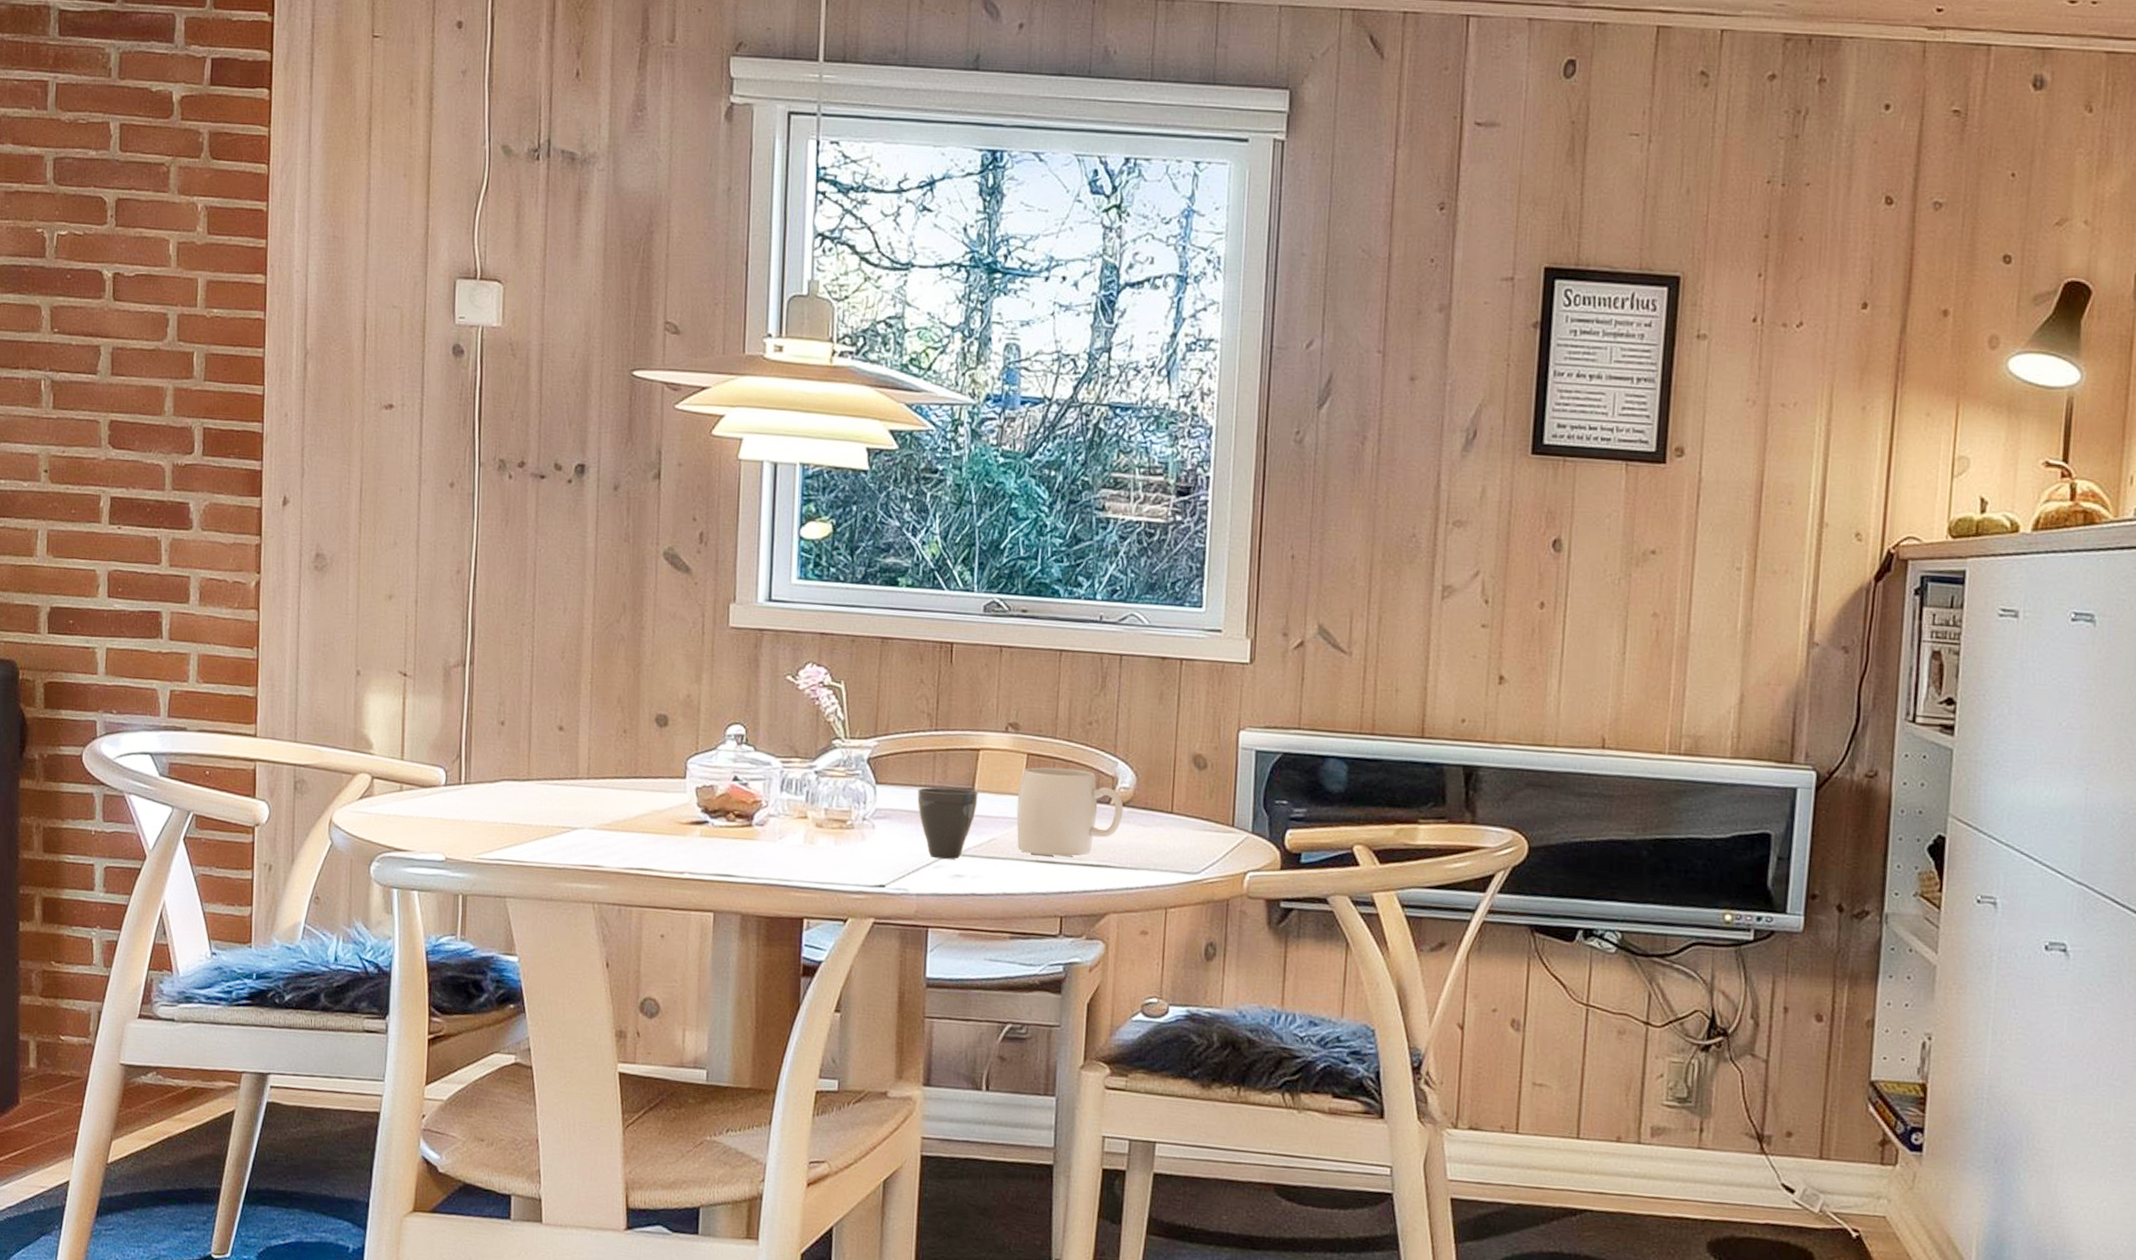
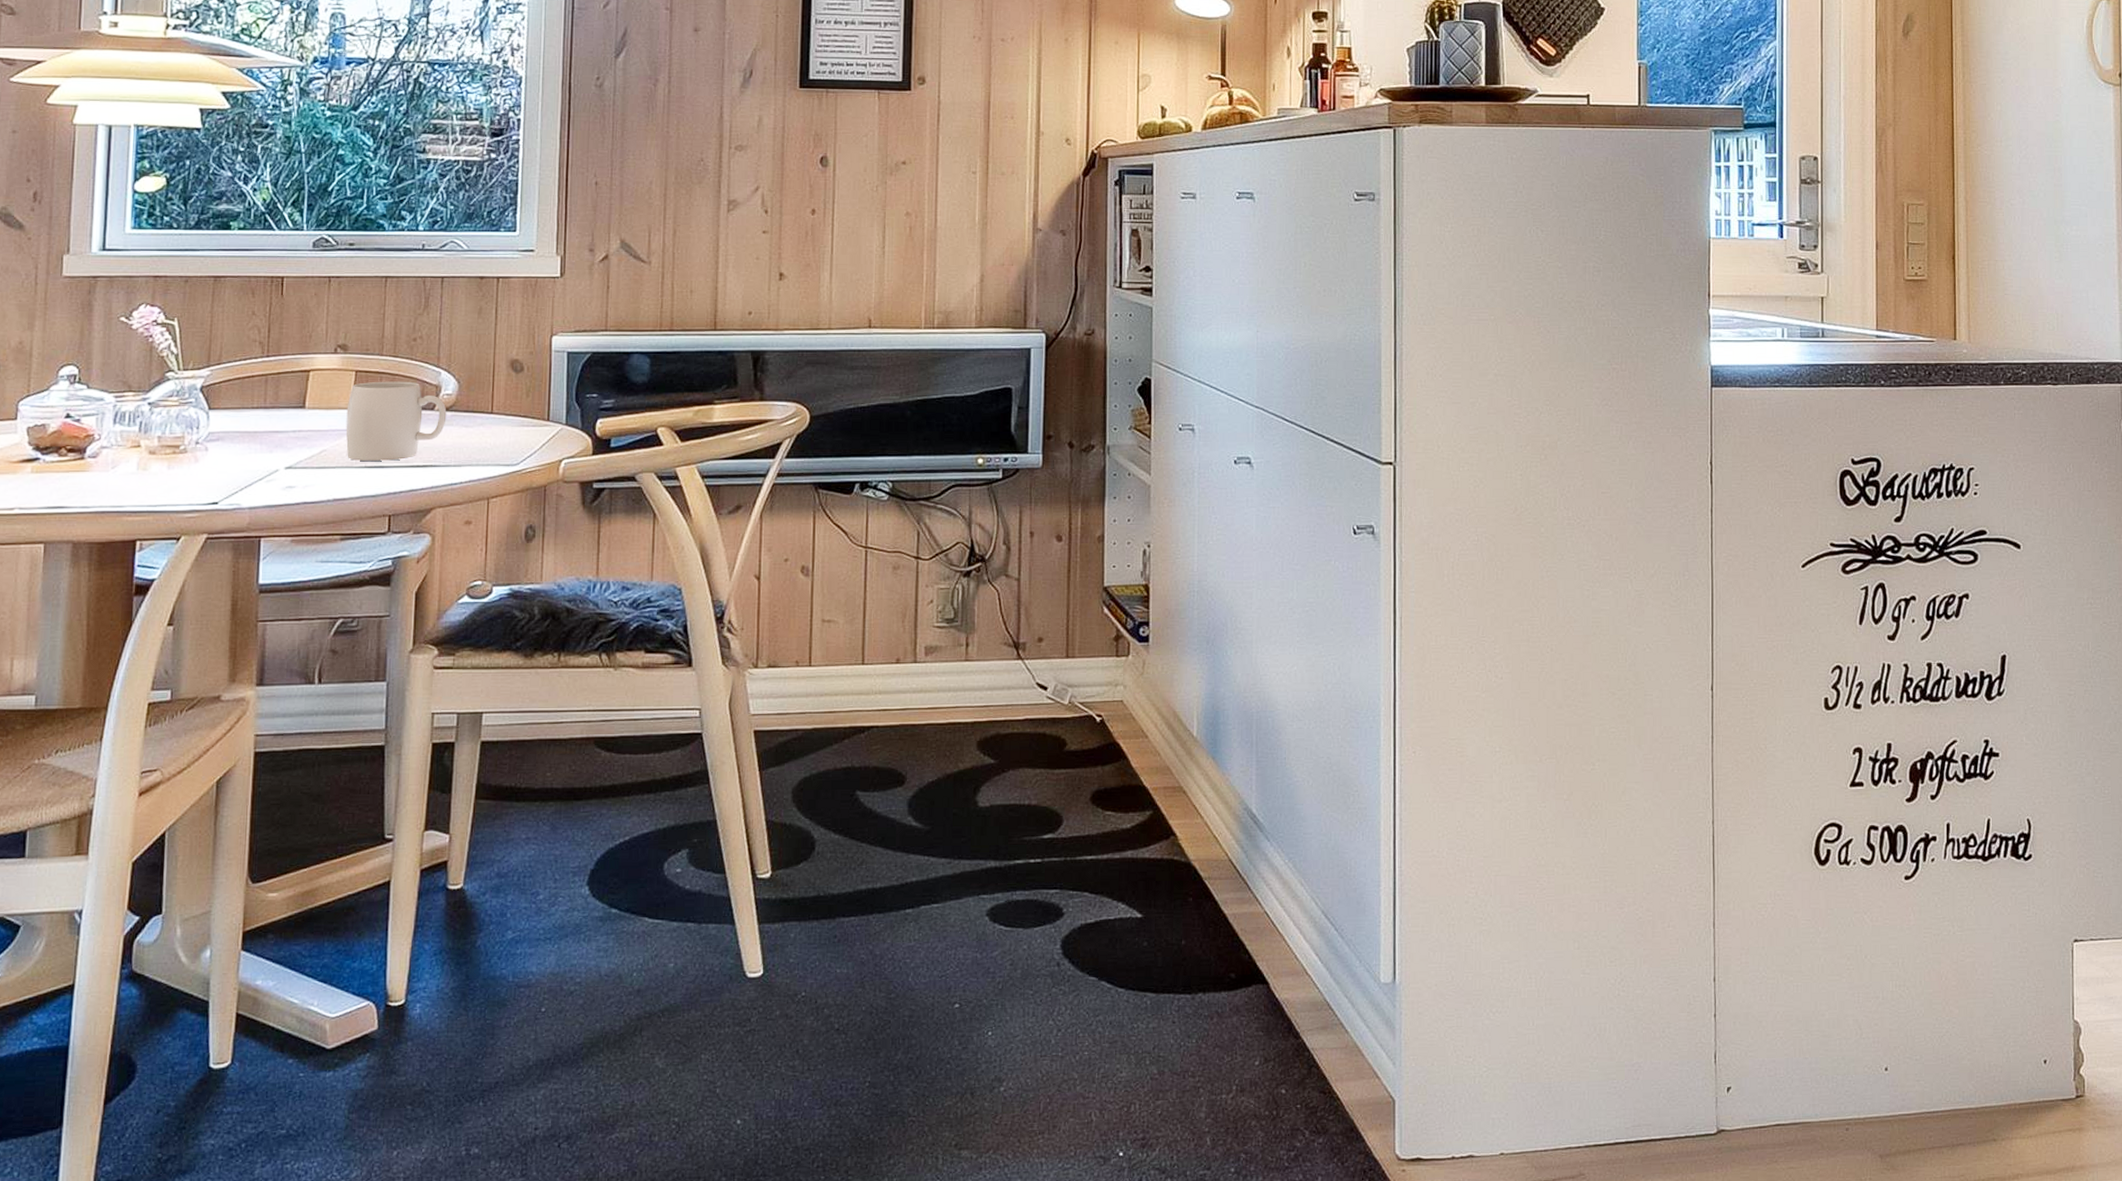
cup: present [917,787,978,860] -> none [249,408,309,474]

